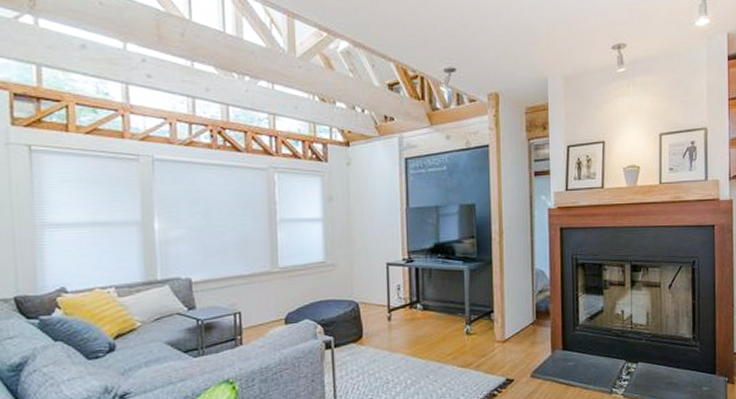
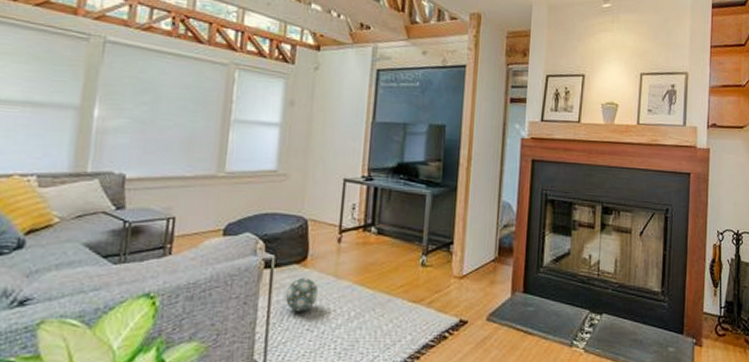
ball: none [347,354,377,384] -> present [285,277,319,312]

